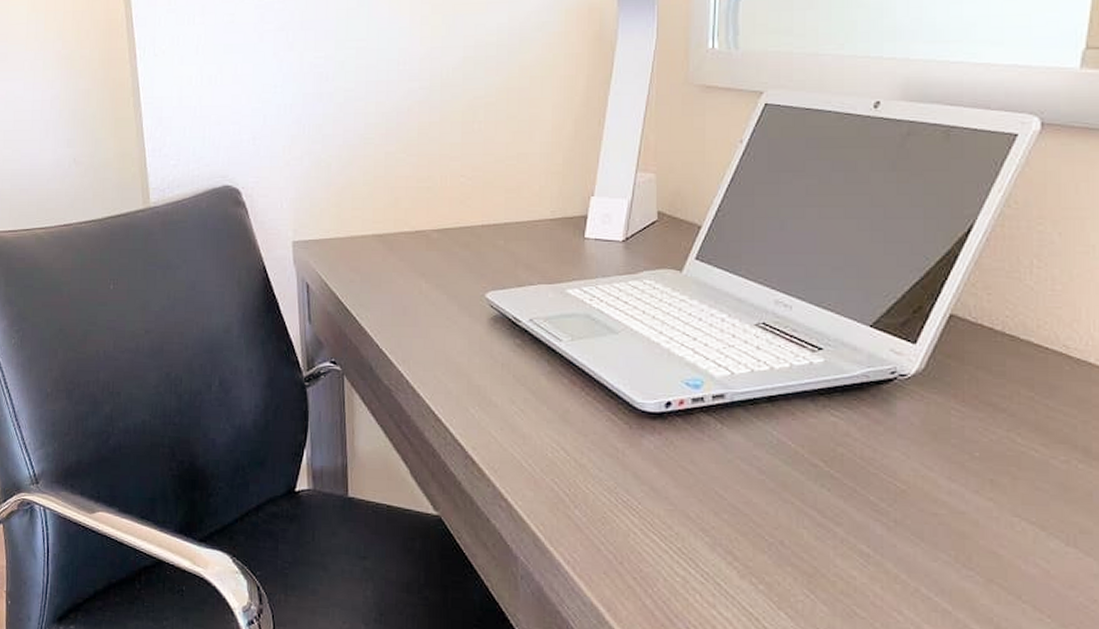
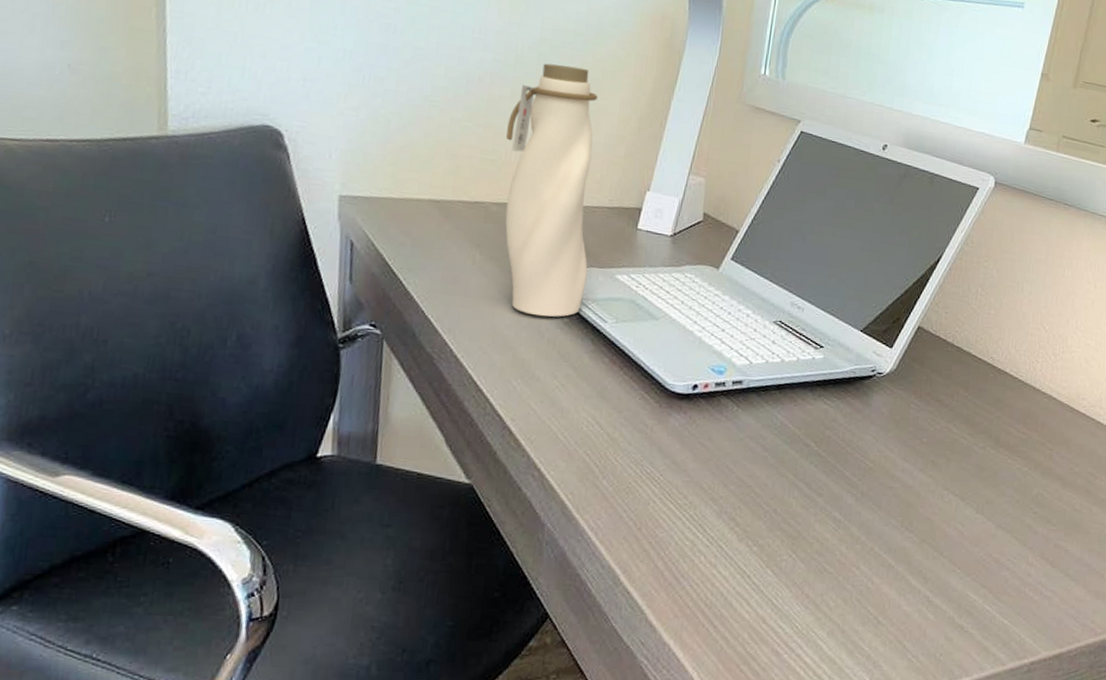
water bottle: none [440,79,536,341] -> present [505,63,597,317]

